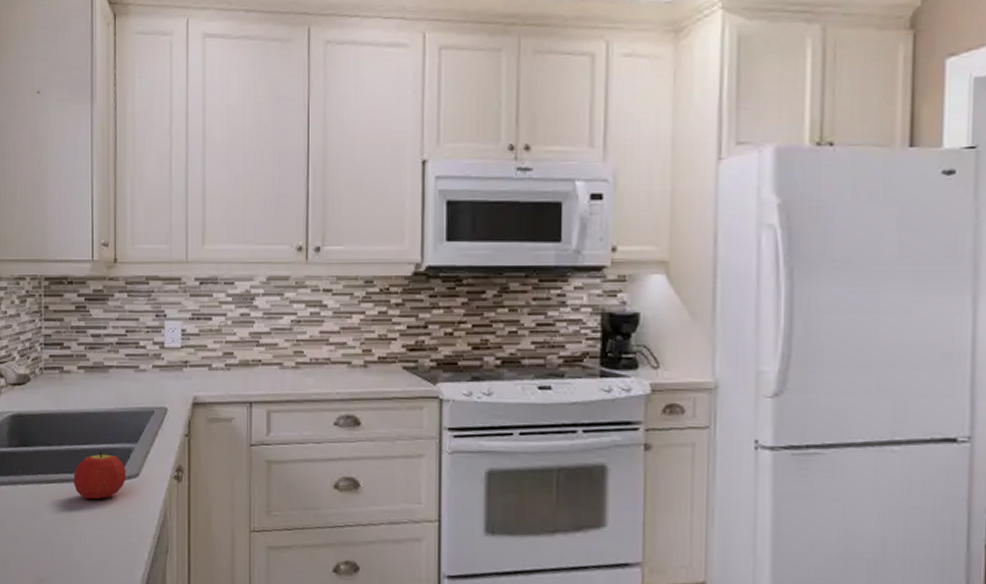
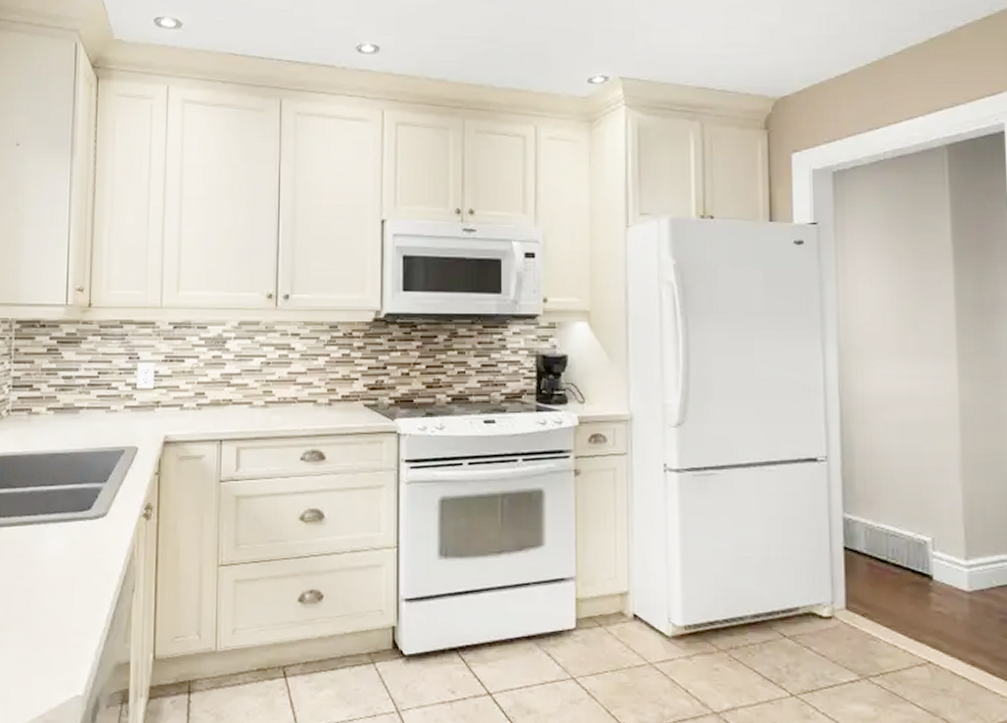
fruit: present [74,451,126,499] -> none [38,491,93,541]

